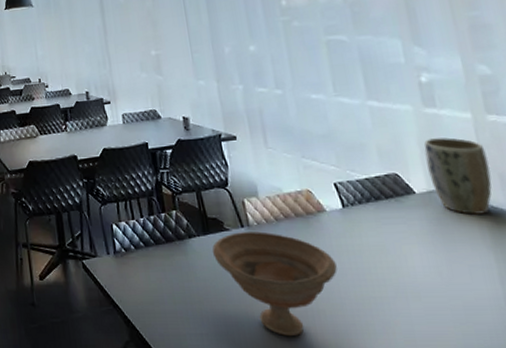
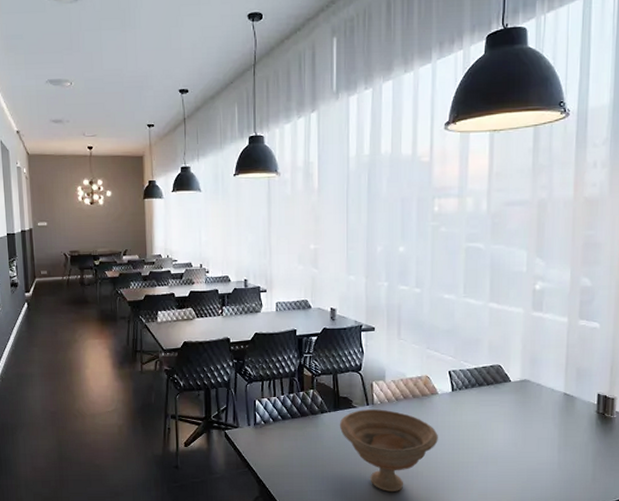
plant pot: present [424,137,492,215] -> none [525,337,571,400]

